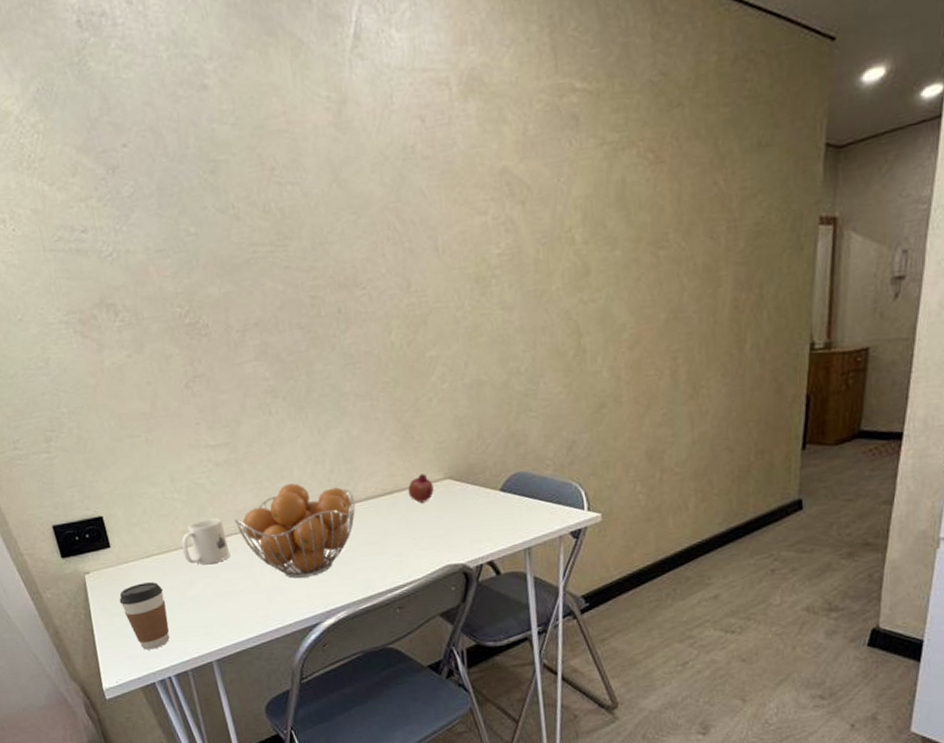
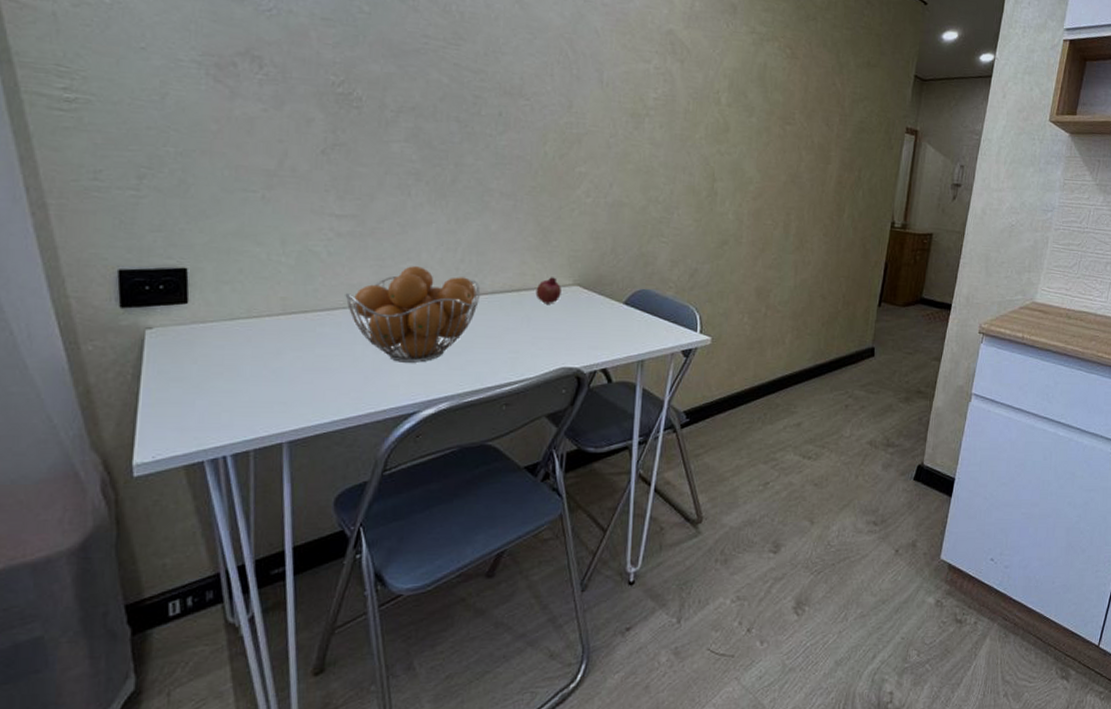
coffee cup: present [119,582,170,650] -> none [182,347,241,423]
mug: present [181,518,231,565] -> none [276,289,332,337]

